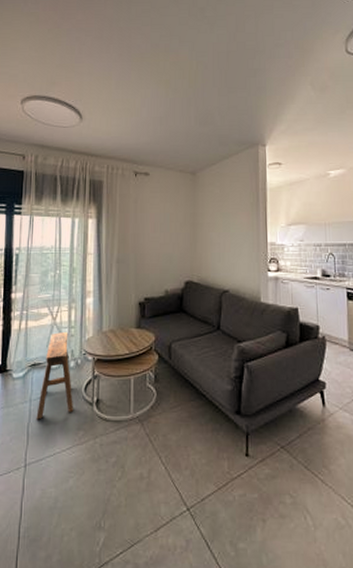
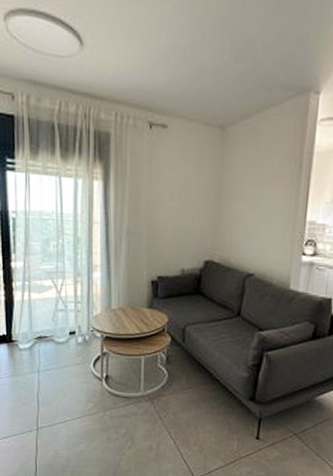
stool: present [36,331,74,420] -> none [45,306,83,390]

